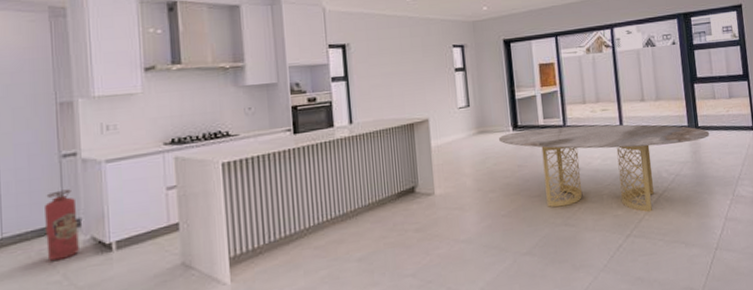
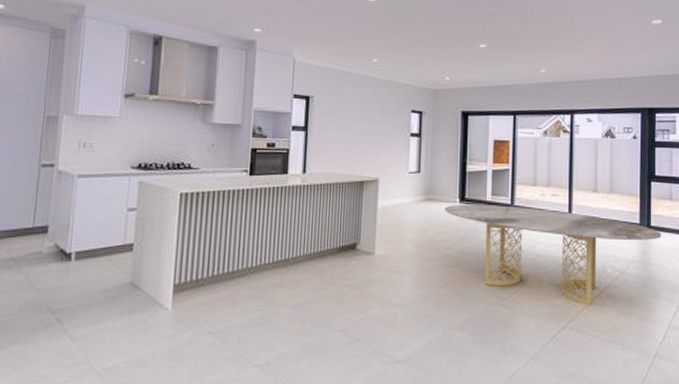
fire extinguisher: present [45,189,79,262] -> none [14,197,47,262]

